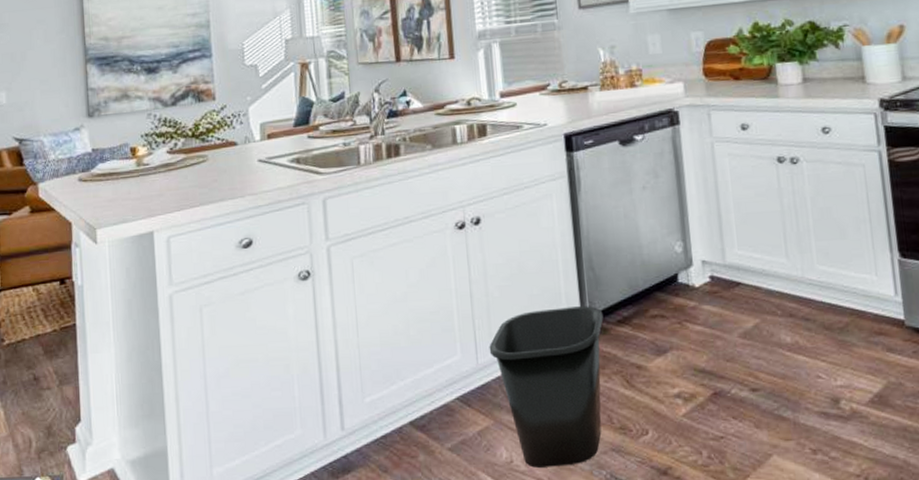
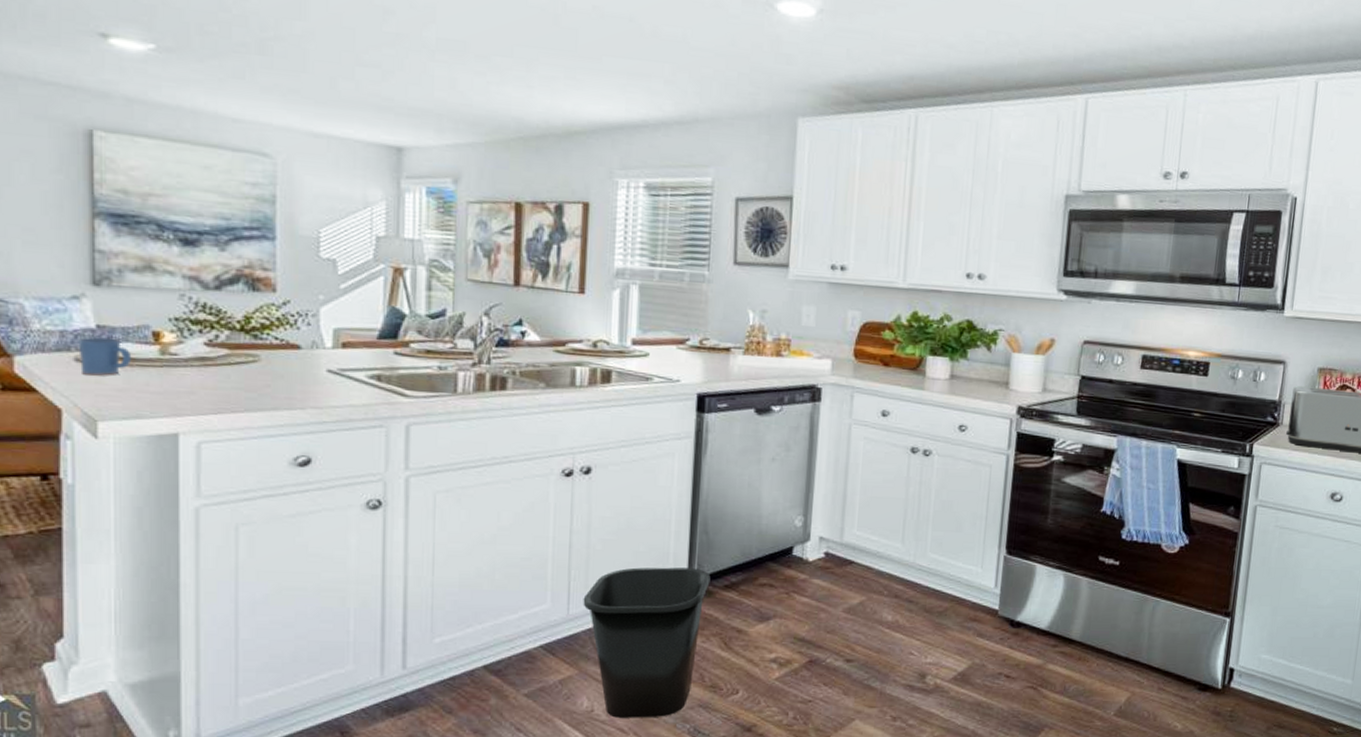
mug: none [80,158,118,192] -> present [78,337,132,377]

